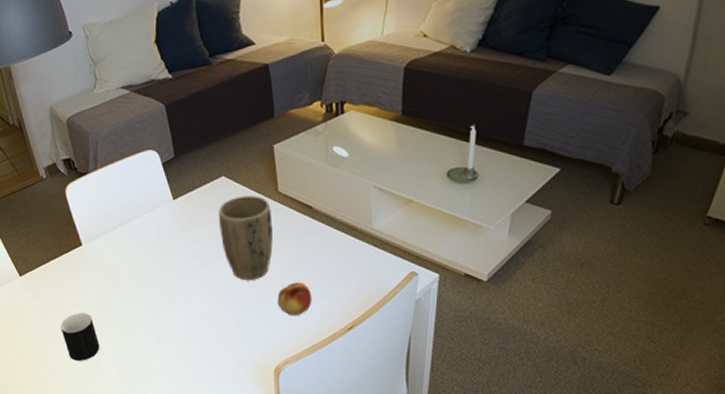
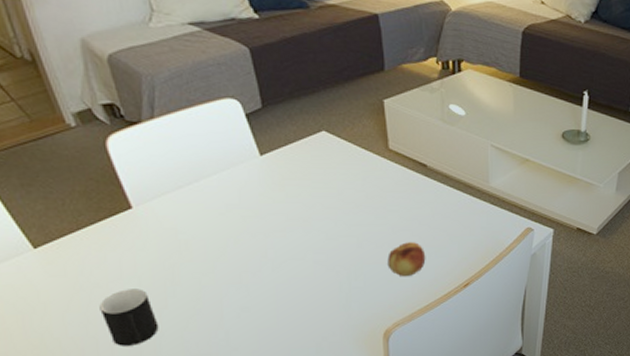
plant pot: present [218,196,273,280] -> none [317,152,382,242]

